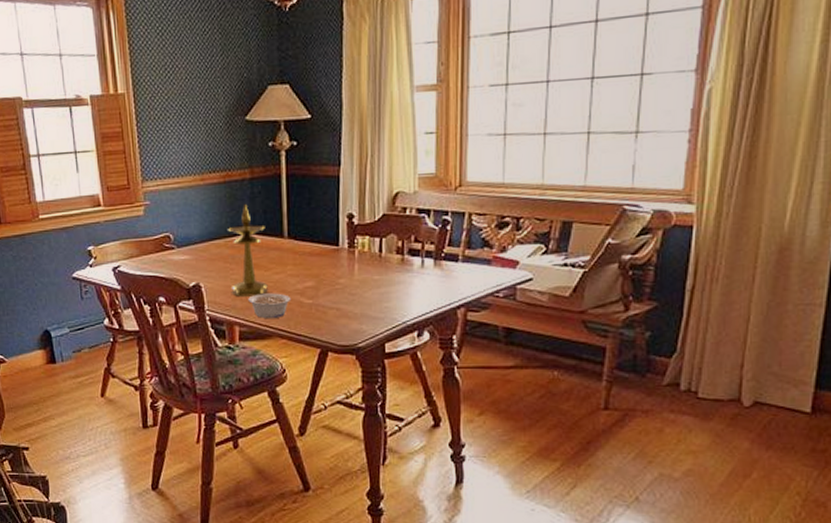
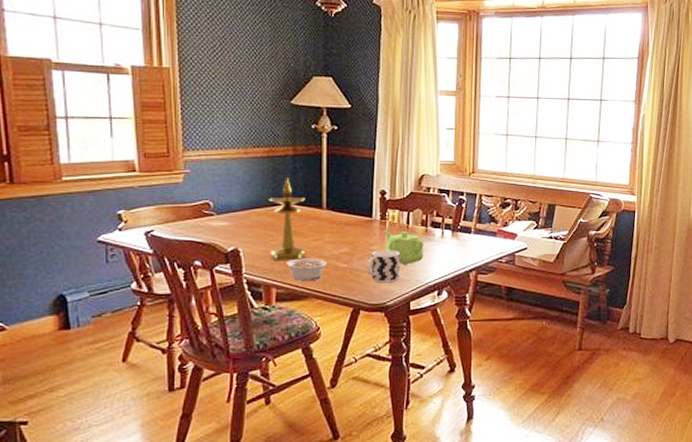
cup: none [334,283,372,322] -> present [367,250,400,283]
teapot: none [352,261,401,300] -> present [384,231,424,265]

